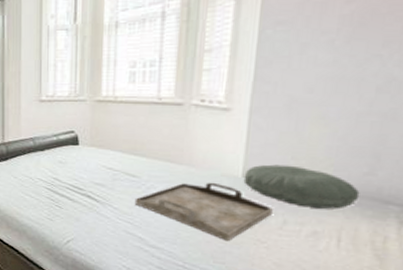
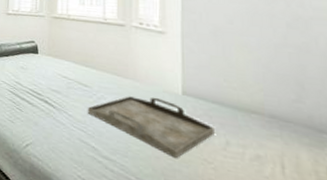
pillow: present [243,164,360,210] -> none [183,84,293,134]

